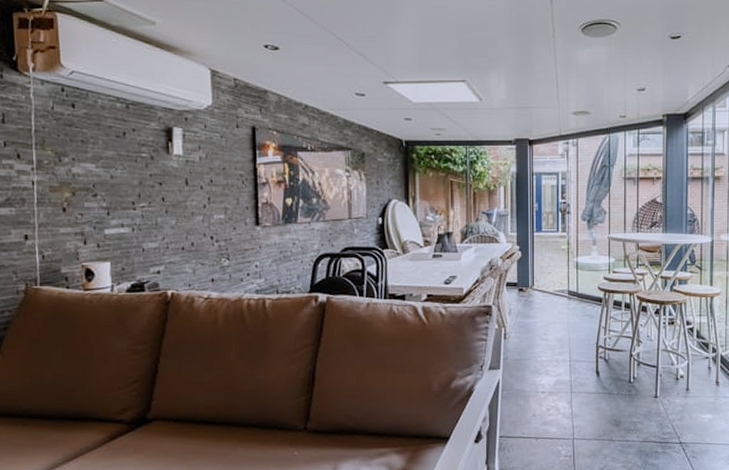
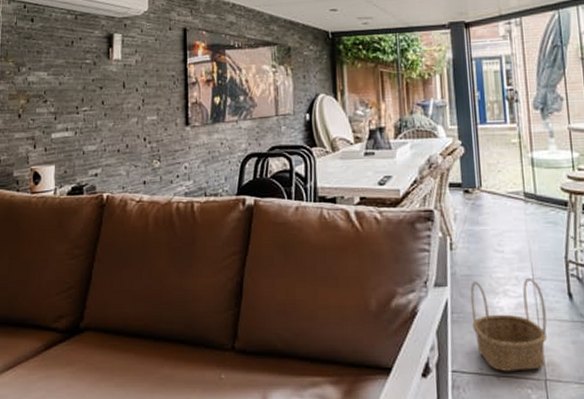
basket: none [518,360,578,435] -> present [470,277,548,372]

